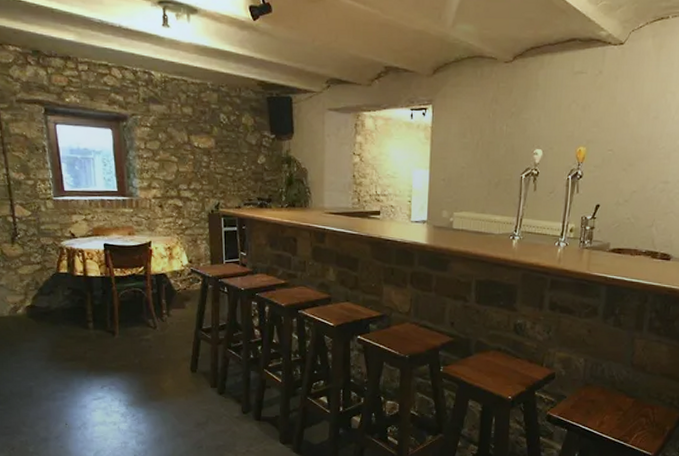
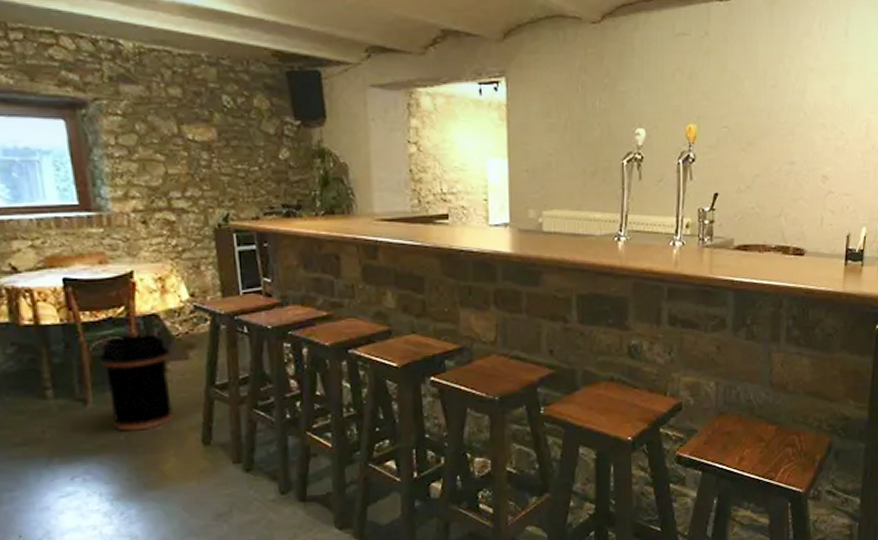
trash can: none [125,287,172,357] -> present [99,334,173,431]

